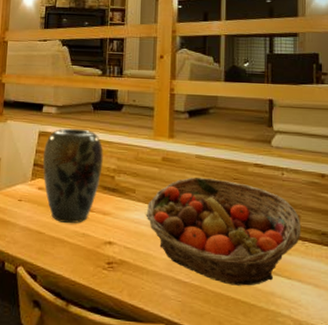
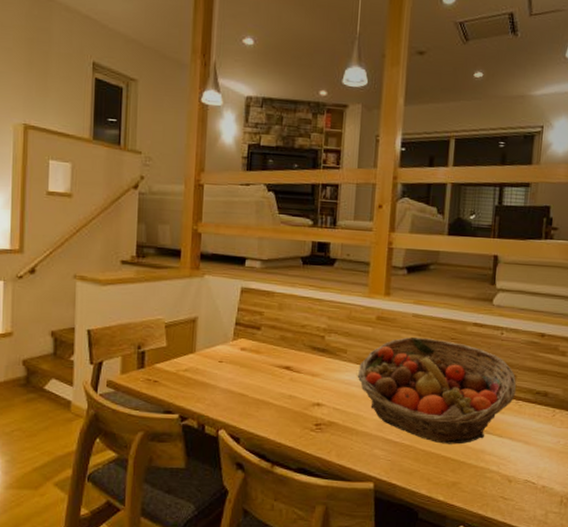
vase: present [42,128,103,224] -> none [245,284,313,386]

